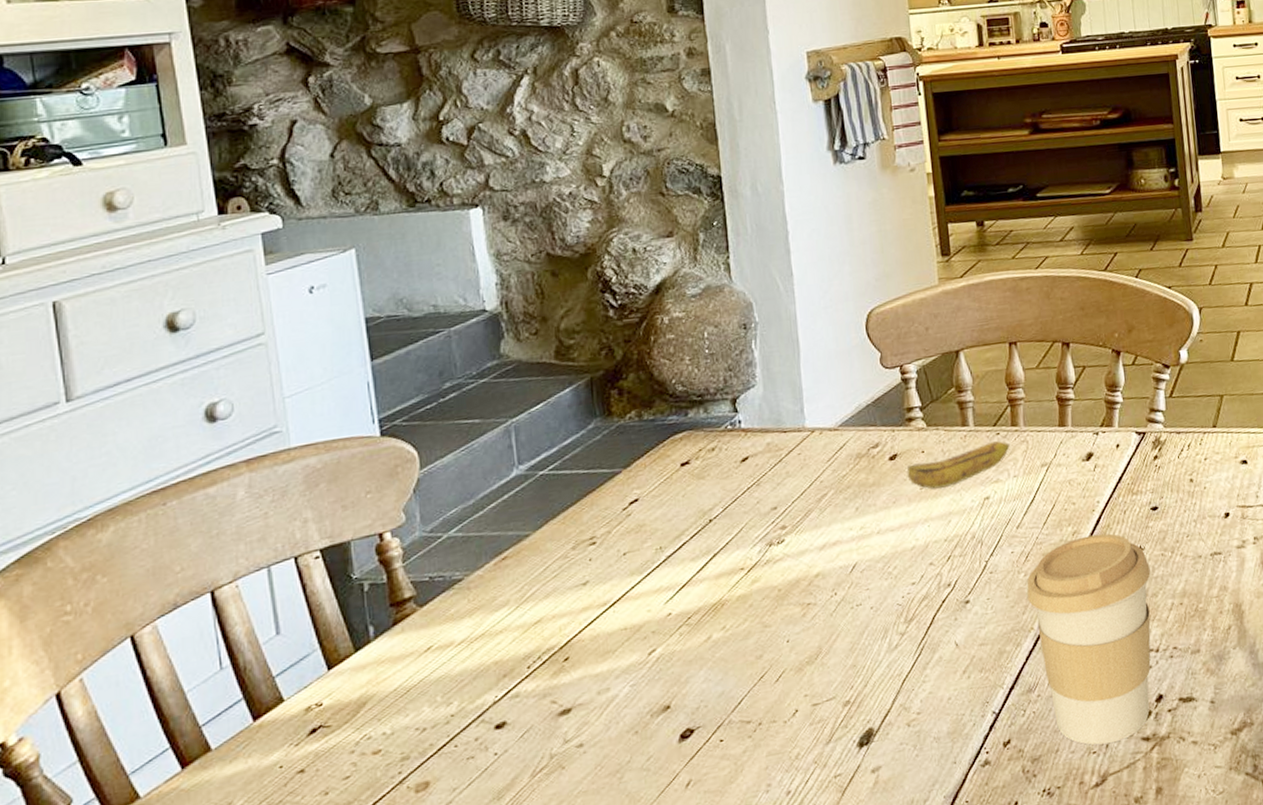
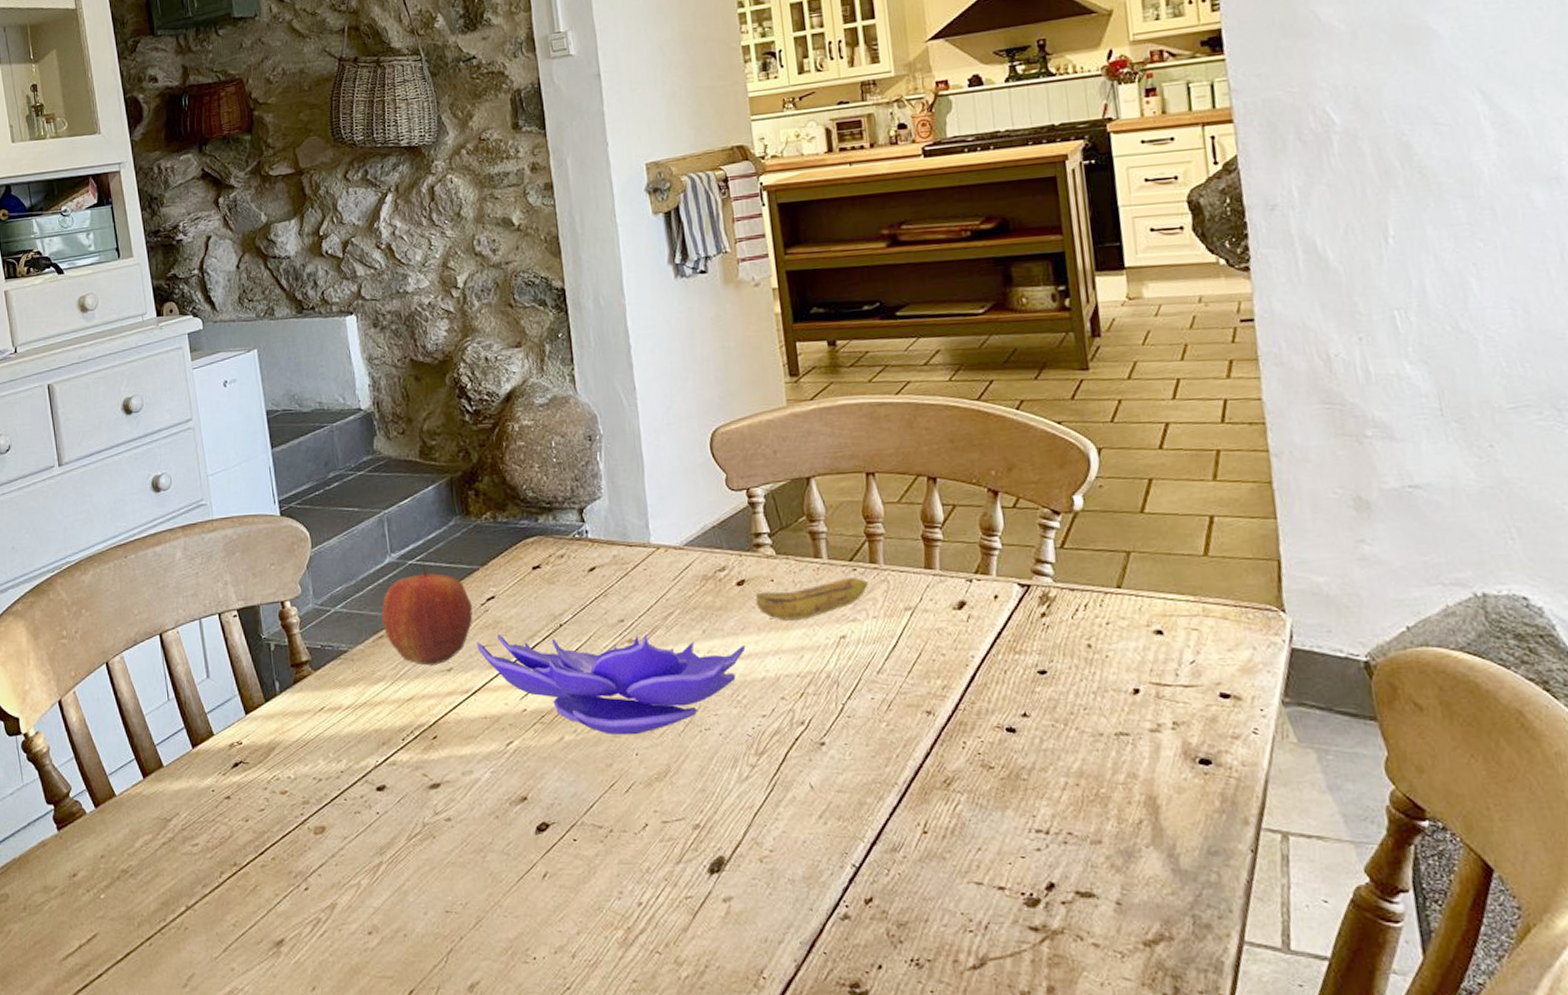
apple: none [505,472,614,583] -> present [381,563,473,666]
decorative bowl: none [617,518,897,626] -> present [476,633,746,735]
coffee cup: present [1027,533,1151,746] -> none [889,692,1039,926]

